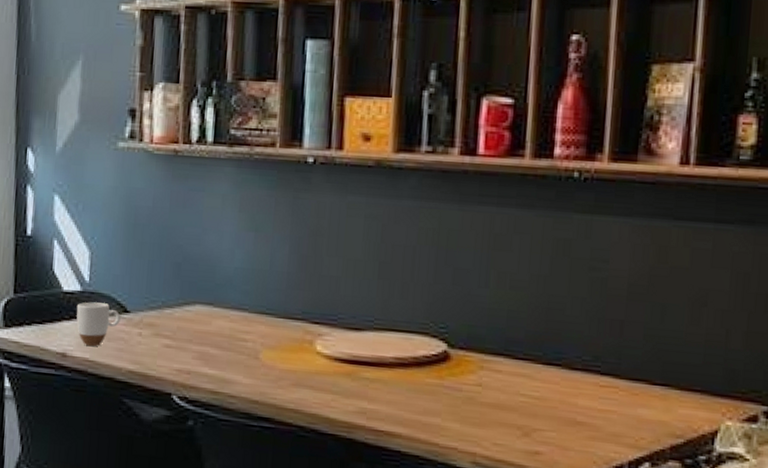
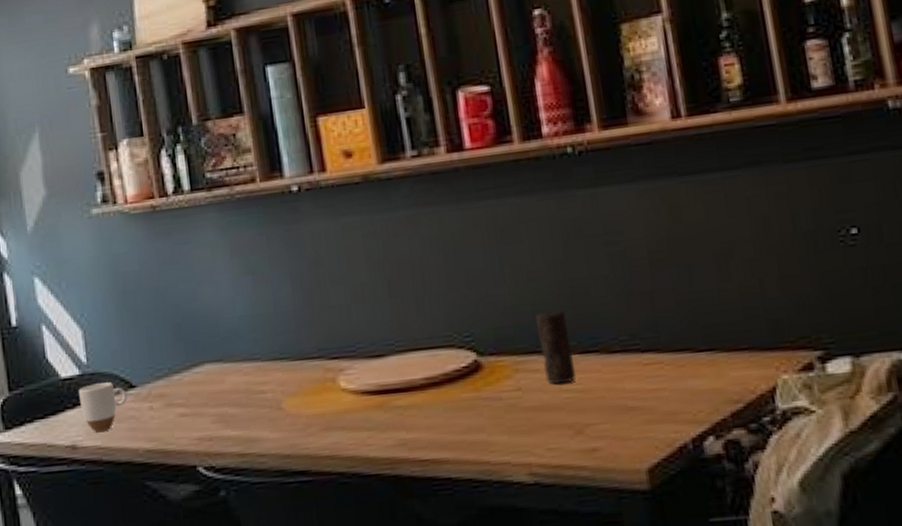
candle: none [506,319,539,389] -> present [536,310,577,385]

